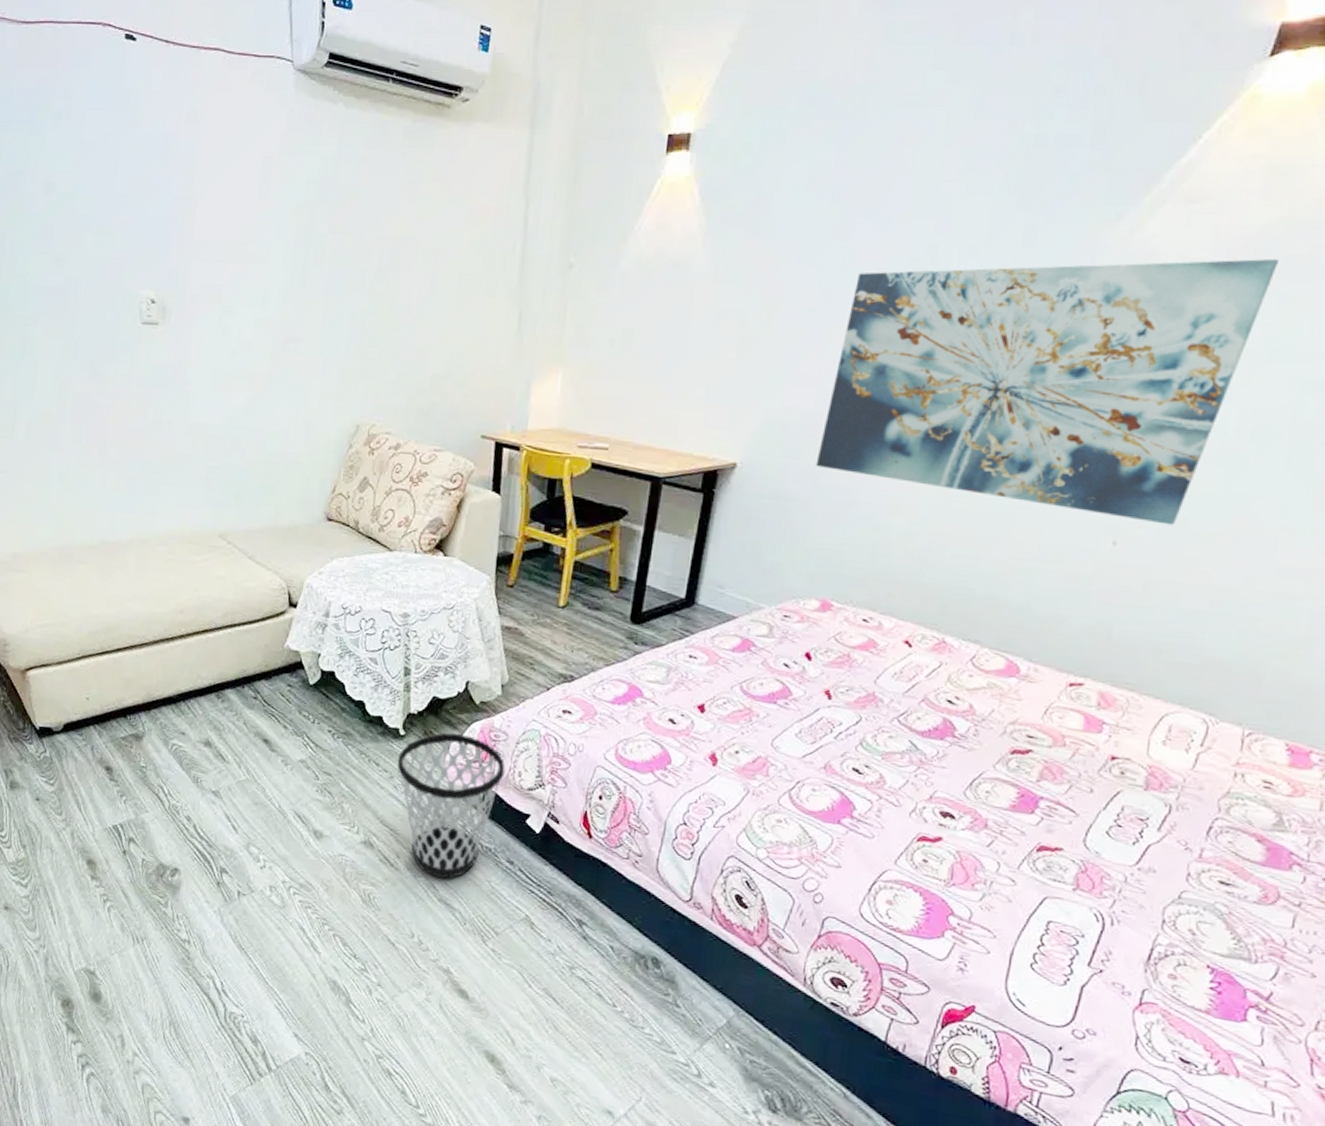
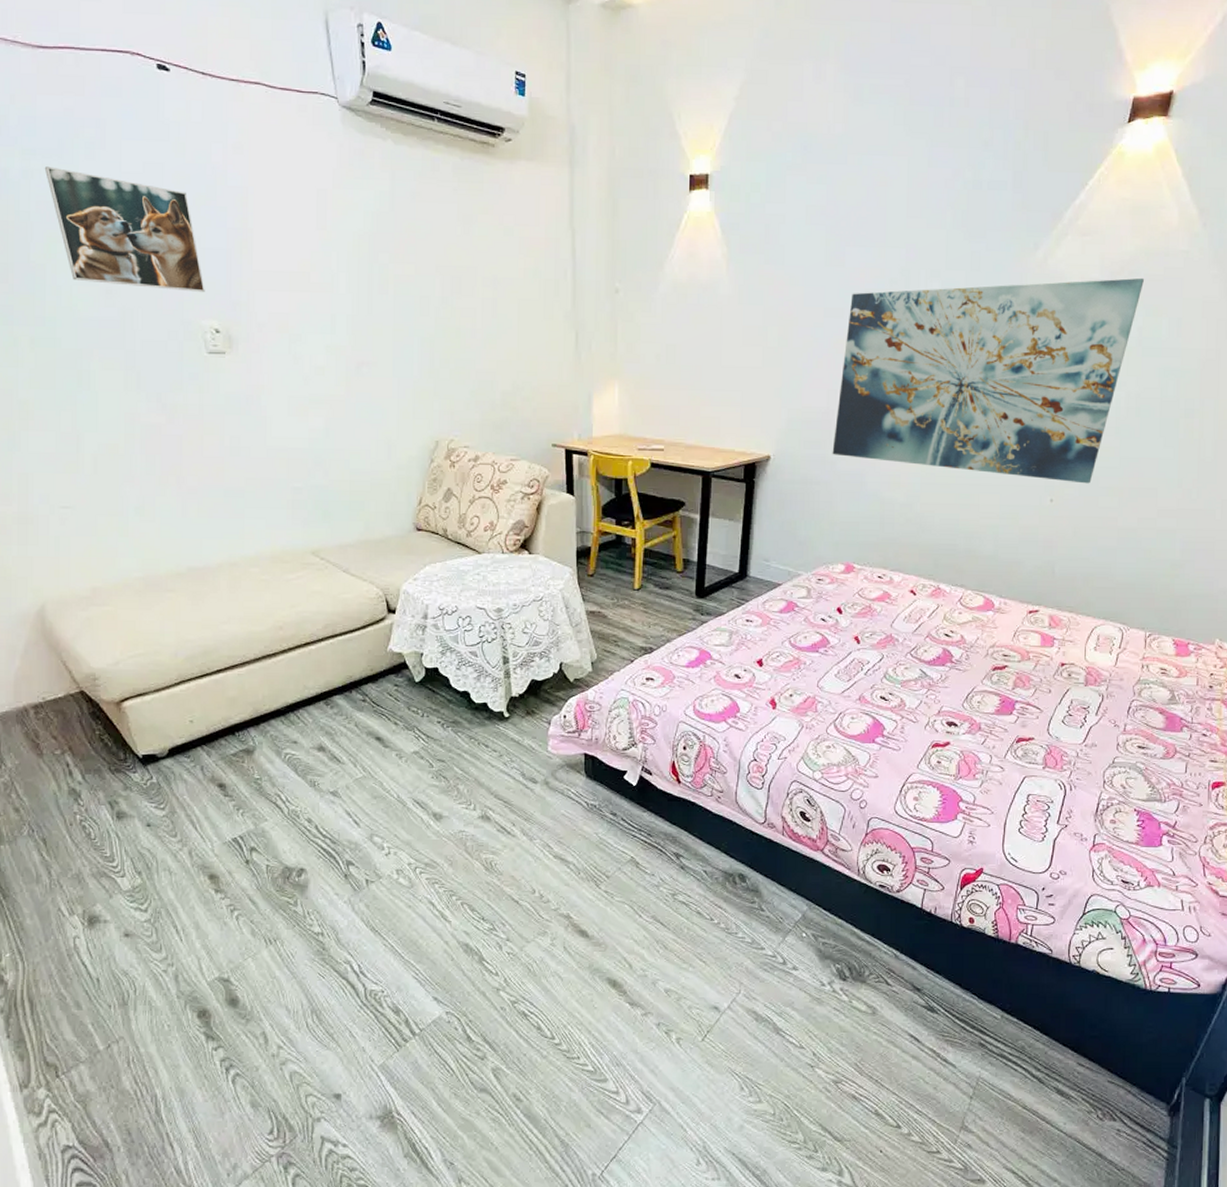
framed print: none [15,138,146,262] -> present [44,166,205,292]
wastebasket: present [397,732,505,879] -> none [504,709,602,838]

